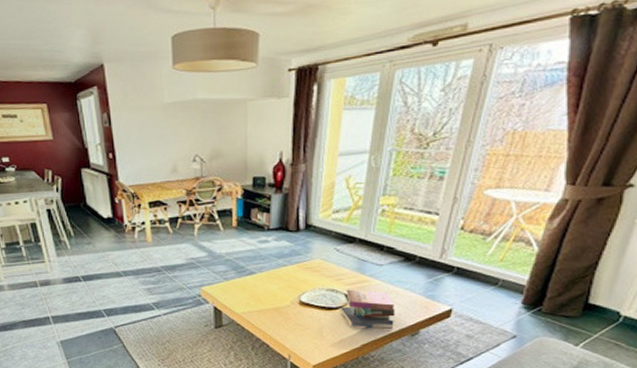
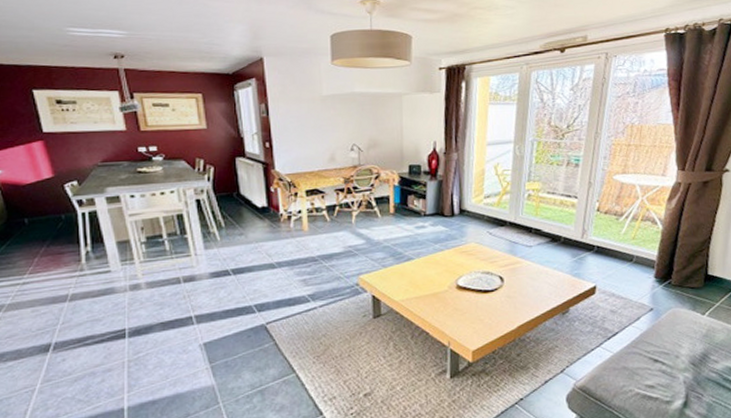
books: present [339,289,395,329] -> none [495,271,547,309]

